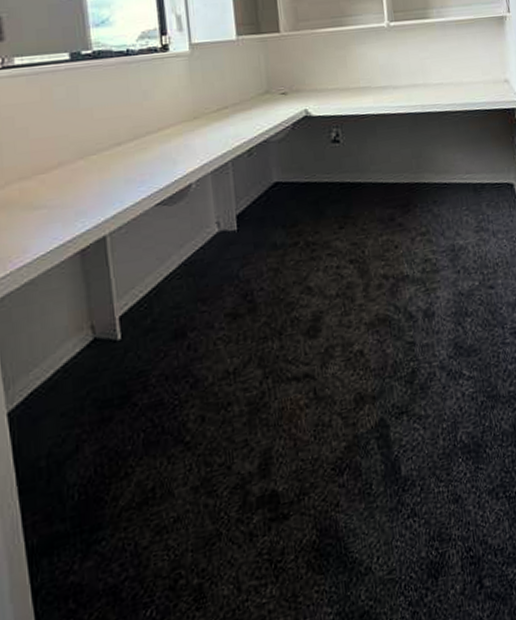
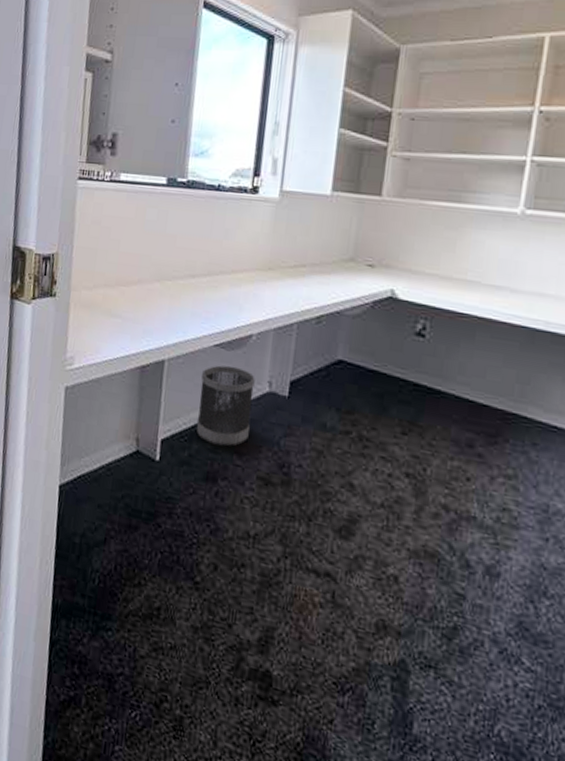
wastebasket: none [149,218,208,302] -> present [196,365,255,447]

